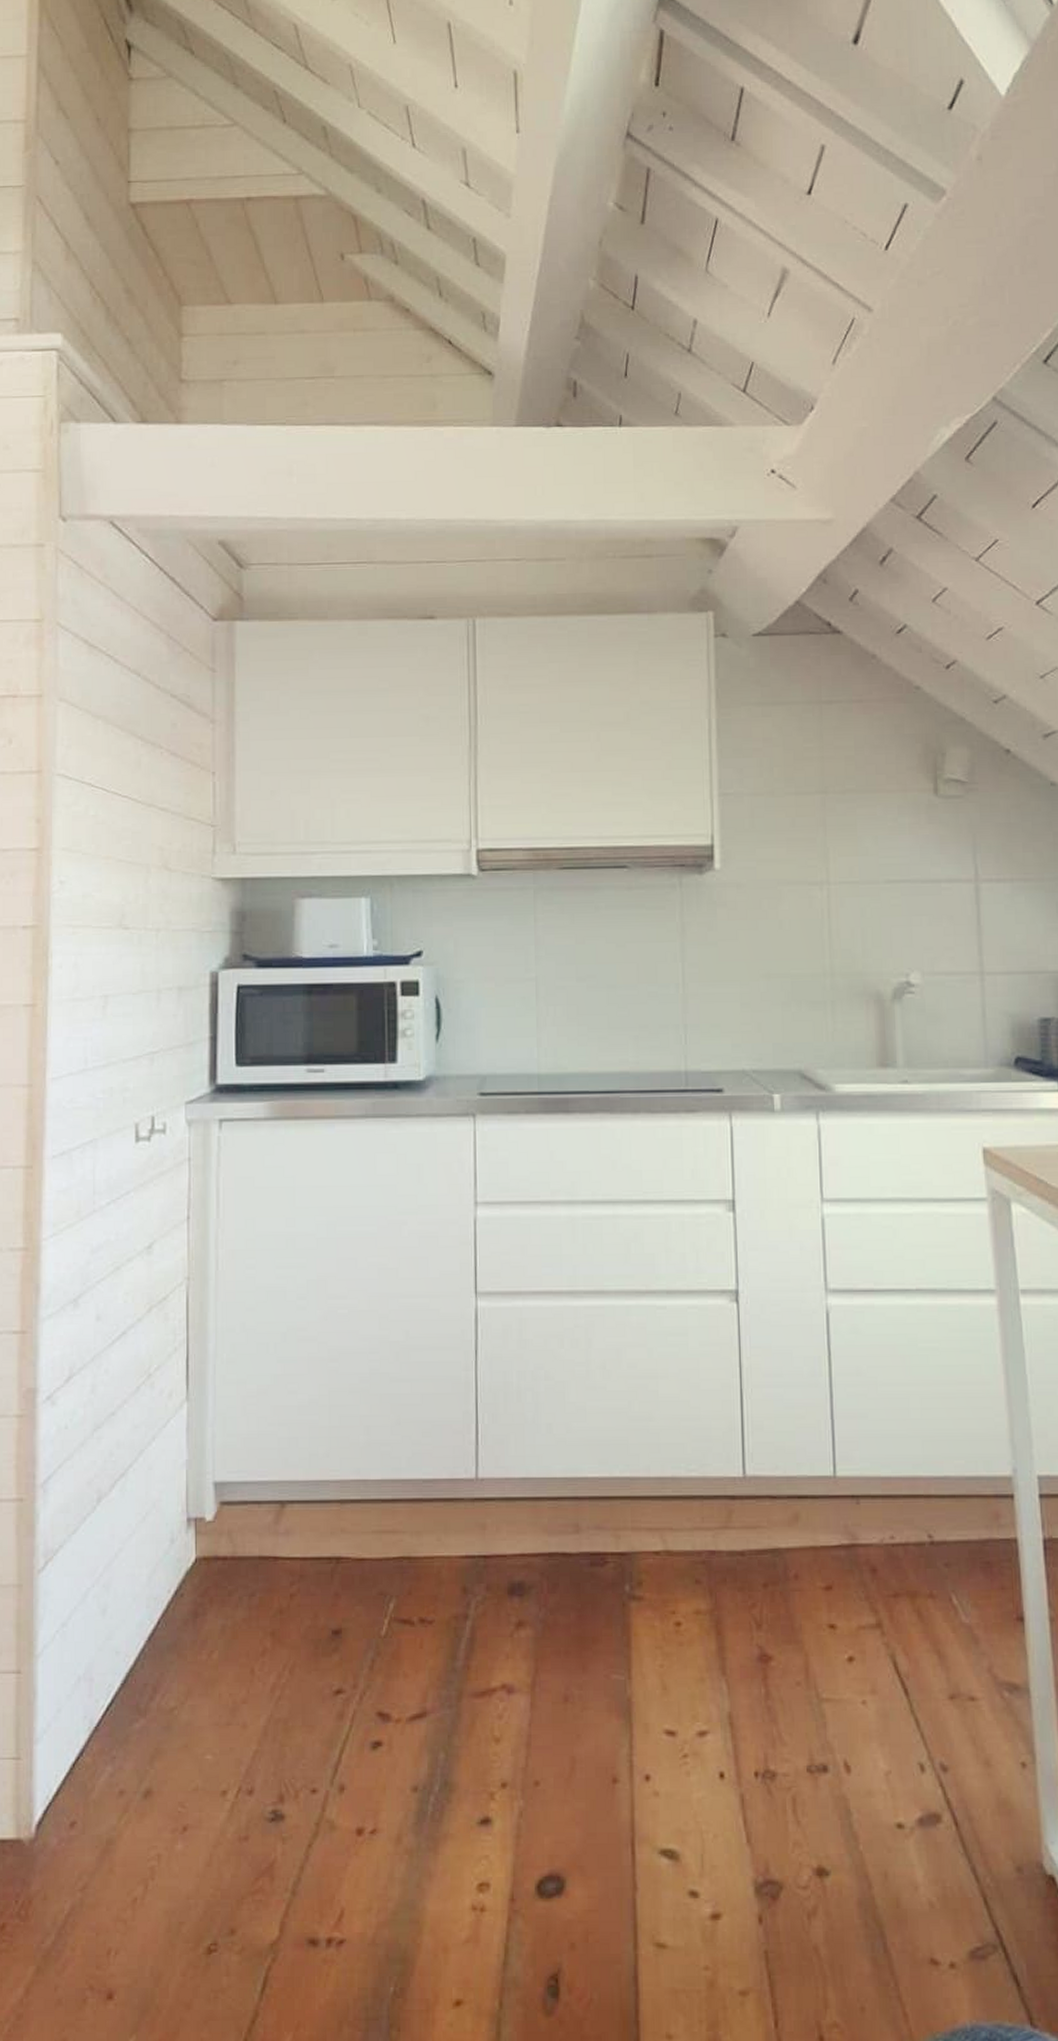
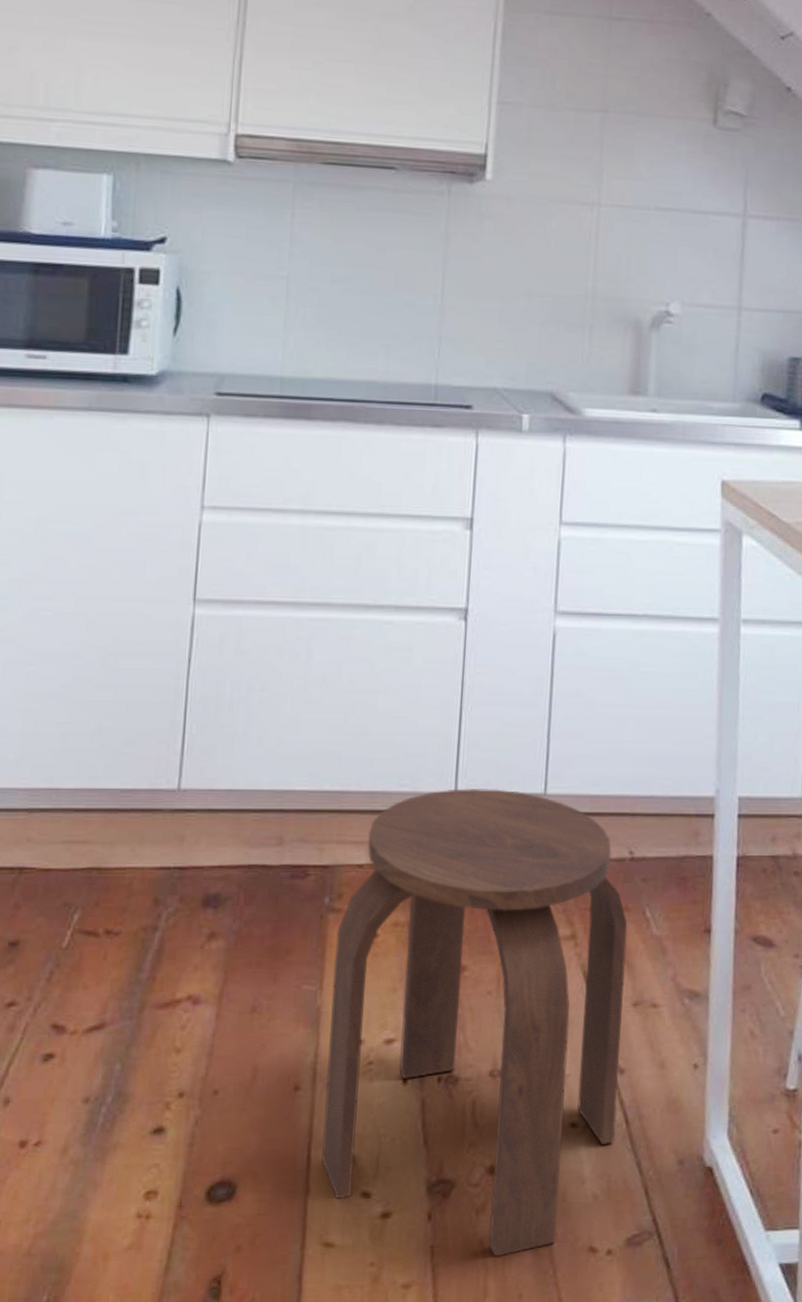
stool: none [639,1472,945,1966] -> present [321,789,628,1257]

